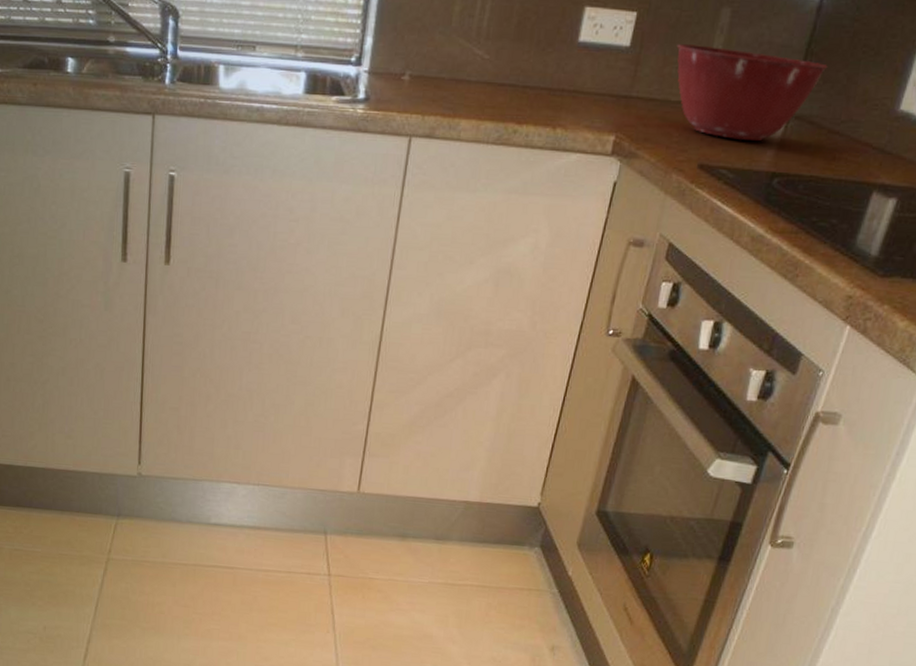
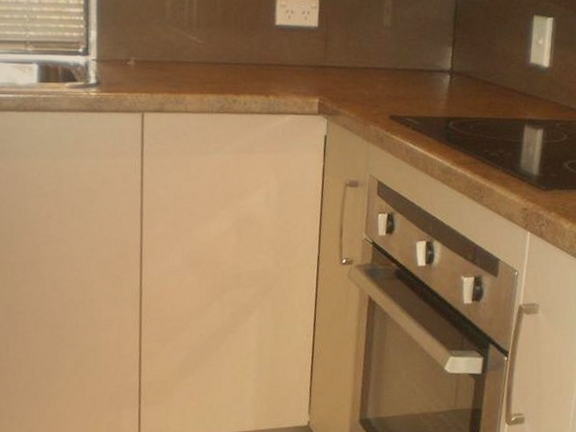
mixing bowl: present [676,44,828,141] -> none [355,23,472,94]

